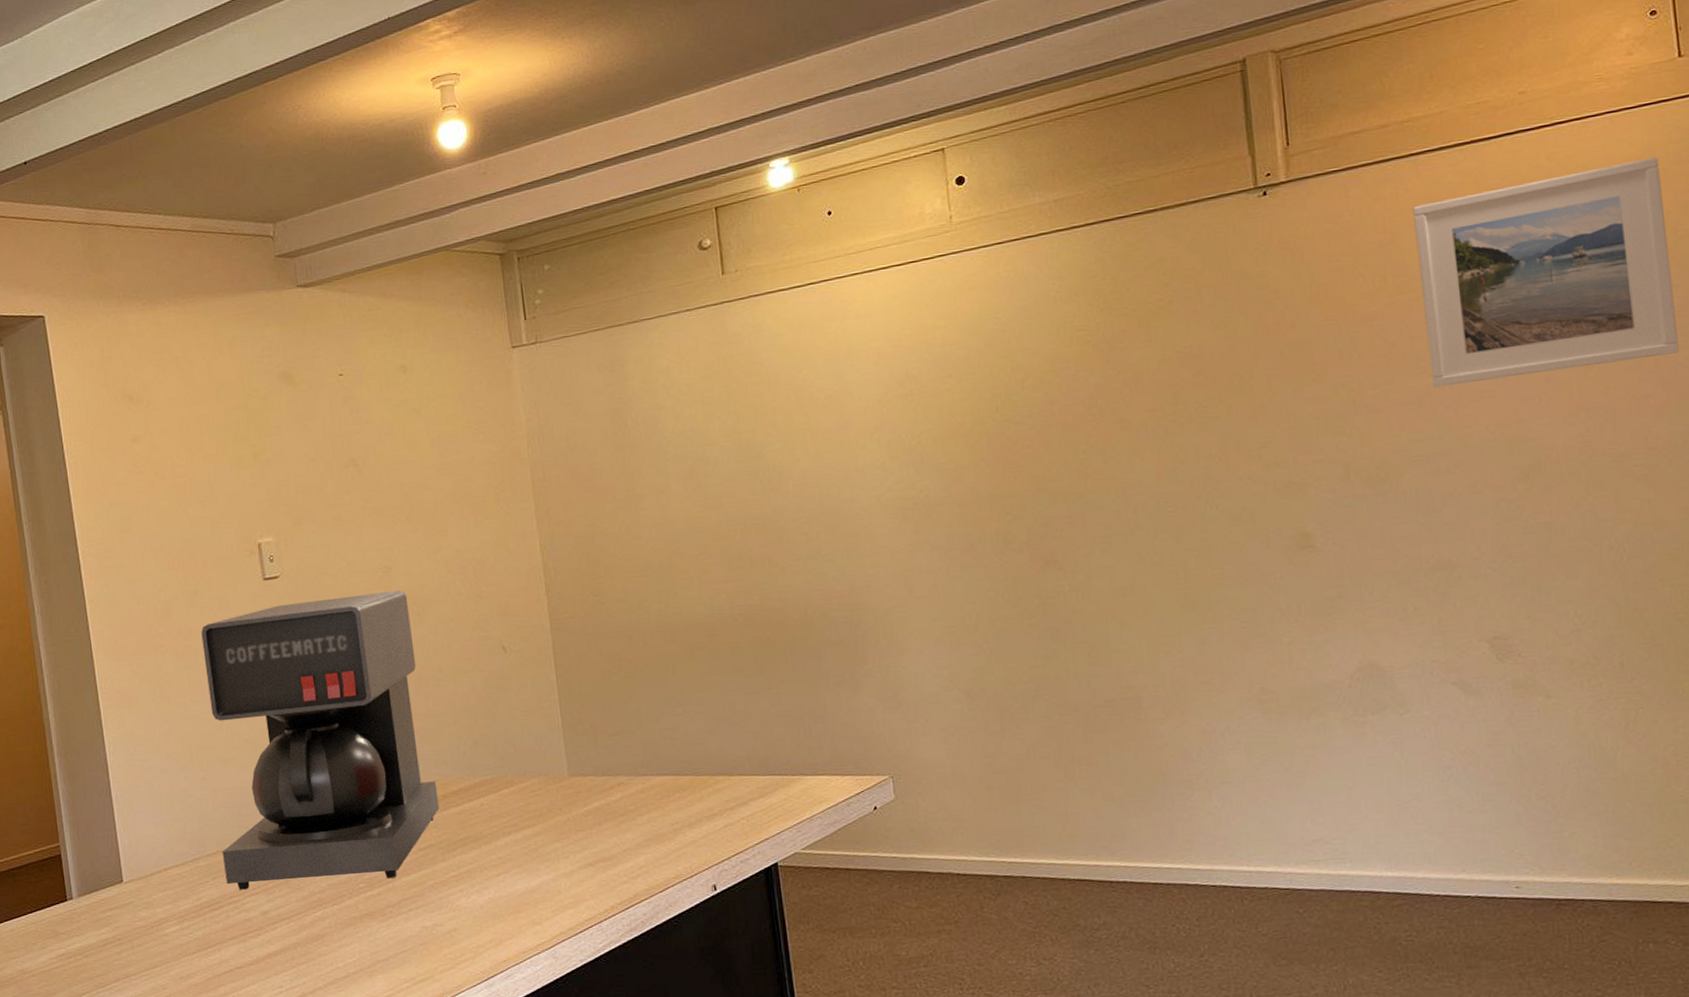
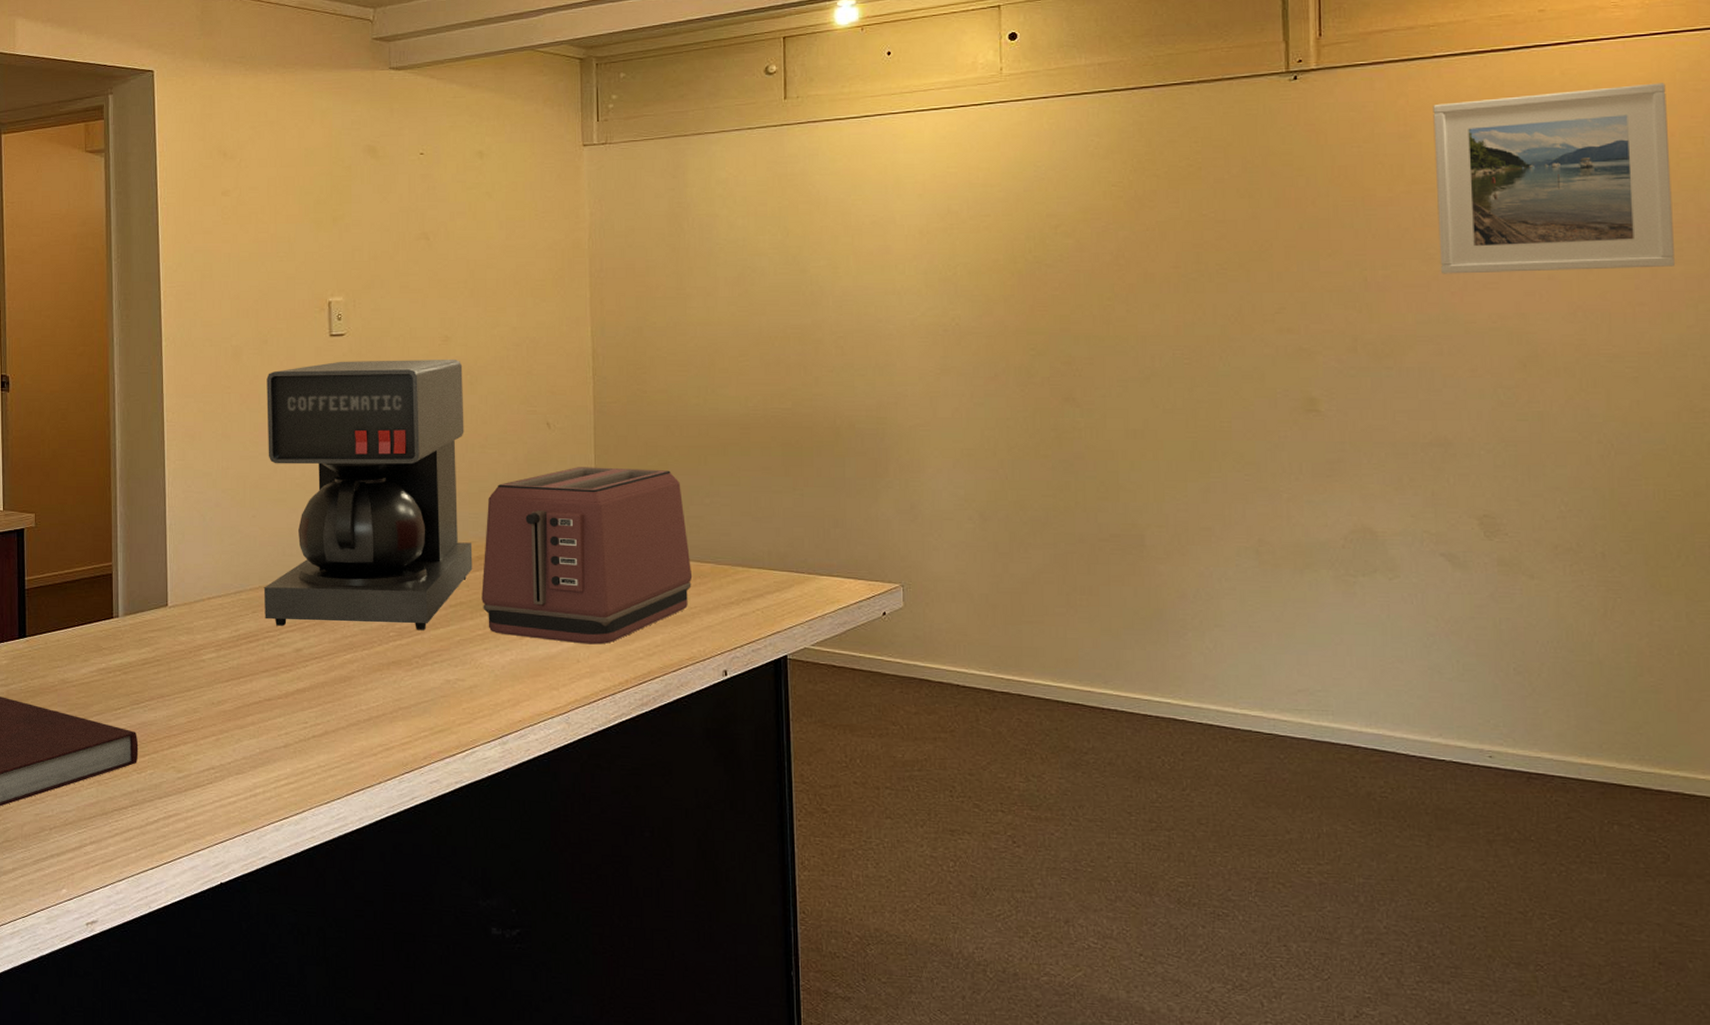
toaster: none [448,683,671,875] -> present [481,467,693,645]

